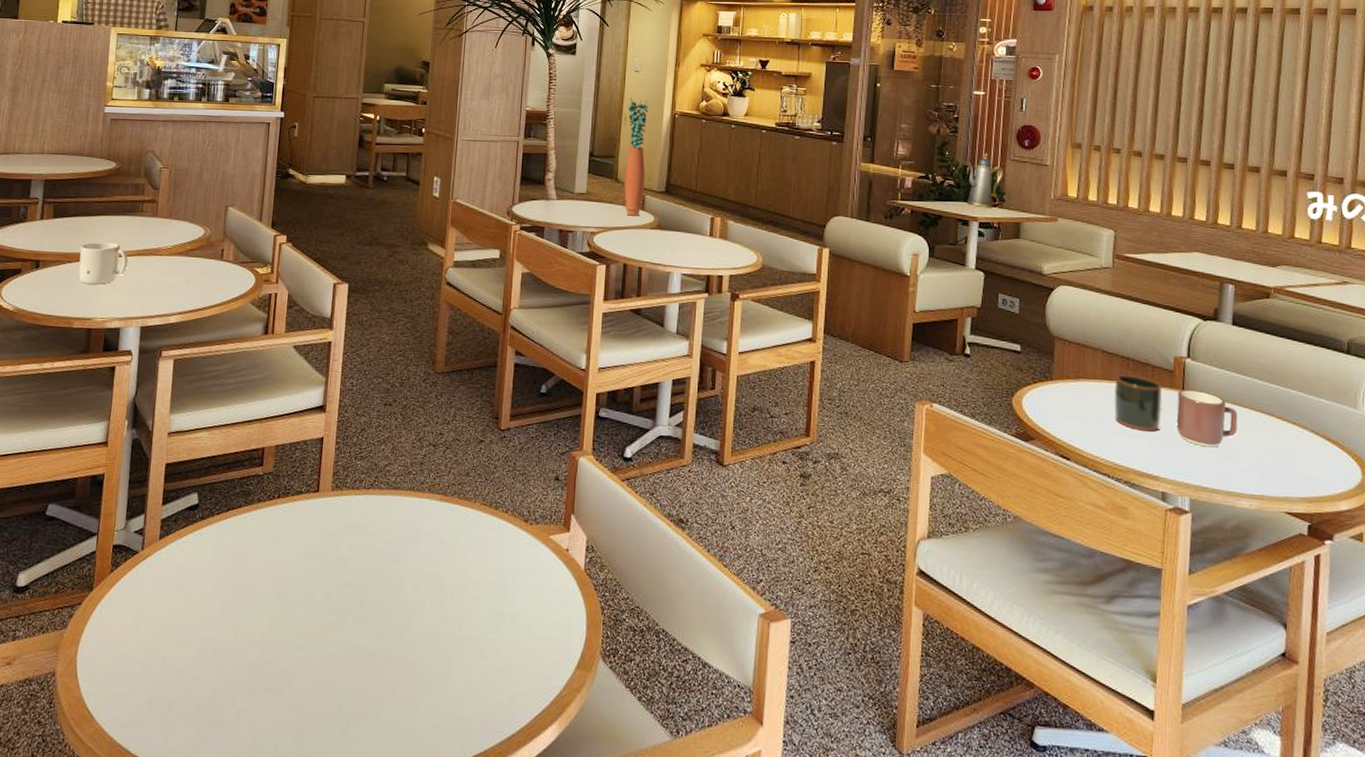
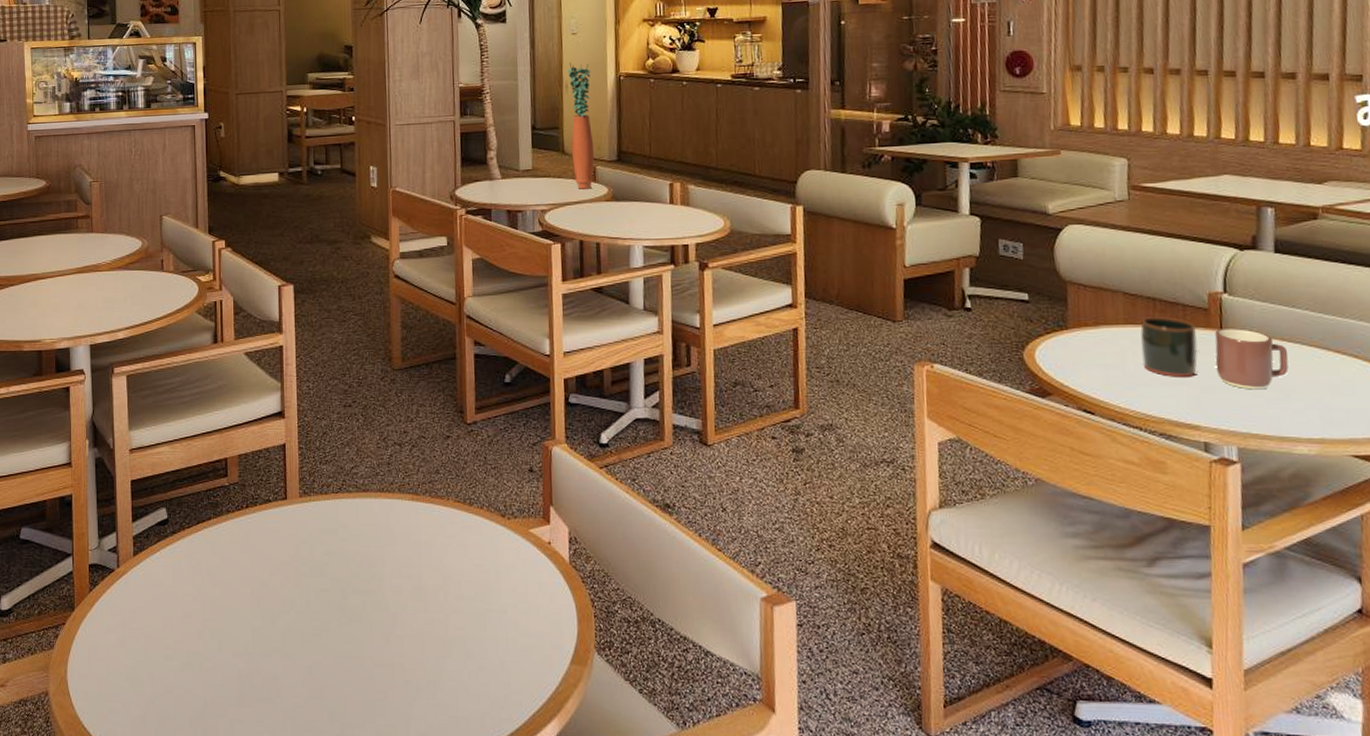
mug: present [79,242,129,285] -> none [21,262,70,306]
coffee pot: present [964,152,1004,208] -> none [947,85,994,147]

